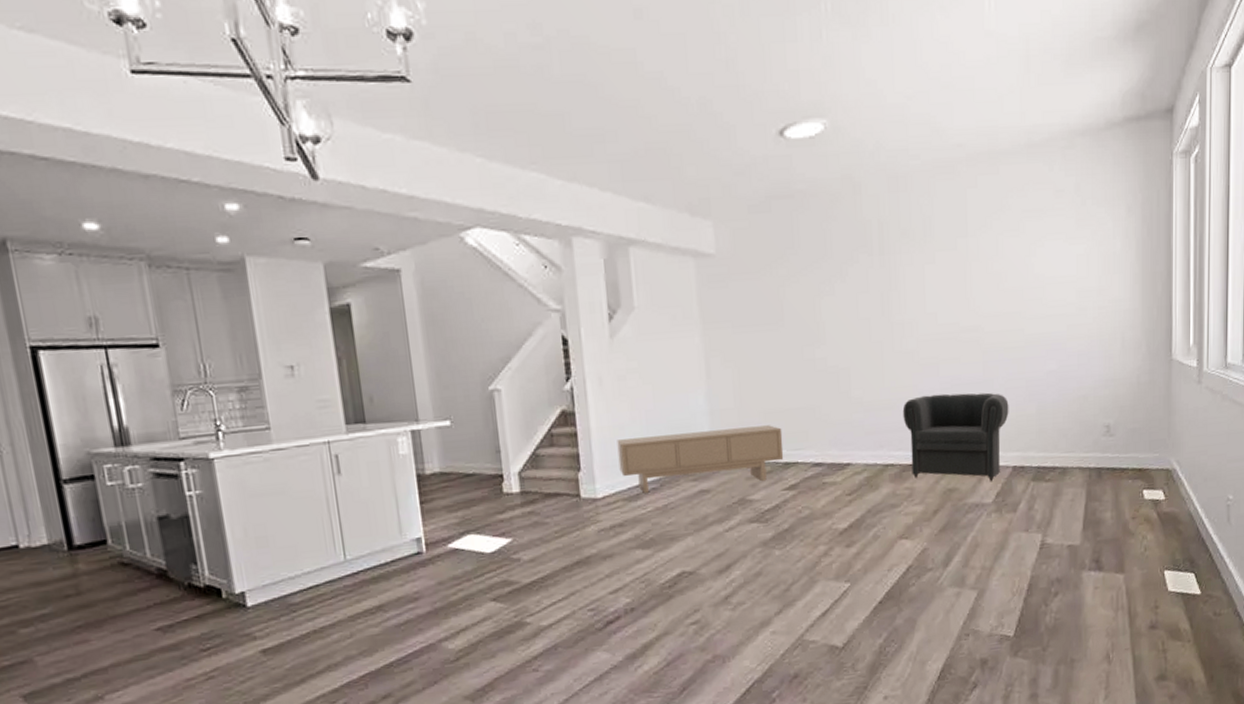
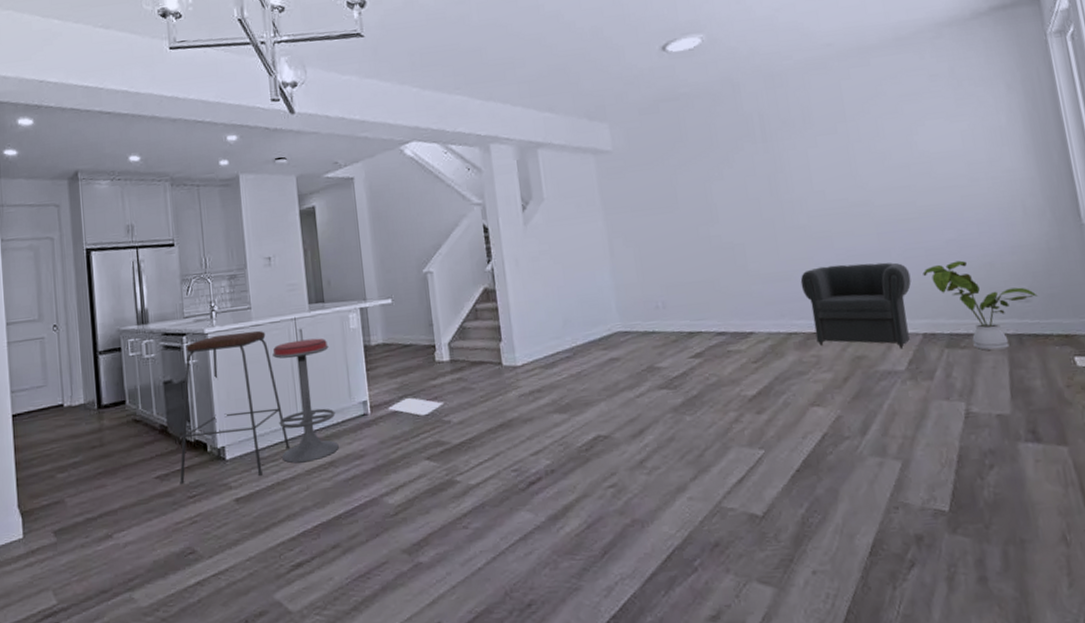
bar stool: none [184,455,329,637] -> present [180,330,291,485]
bar stool: none [301,465,388,609] -> present [273,338,339,464]
sideboard: present [617,425,784,494] -> none [533,297,688,362]
house plant: none [1021,392,1121,484] -> present [923,260,1038,351]

